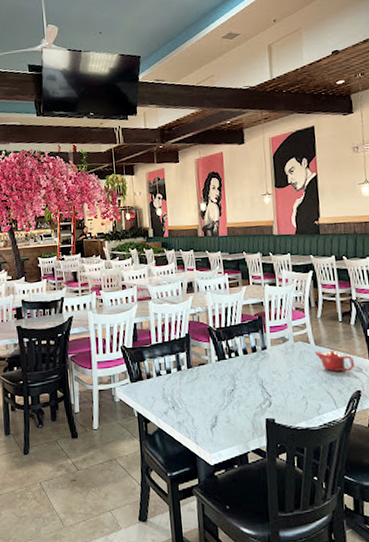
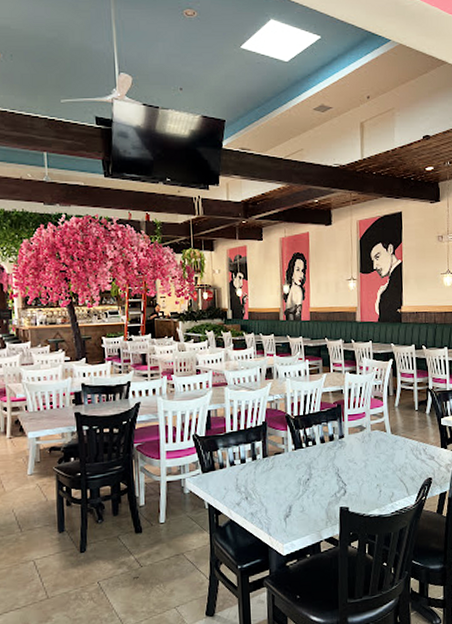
teapot: present [314,350,355,372] -> none [390,438,428,460]

